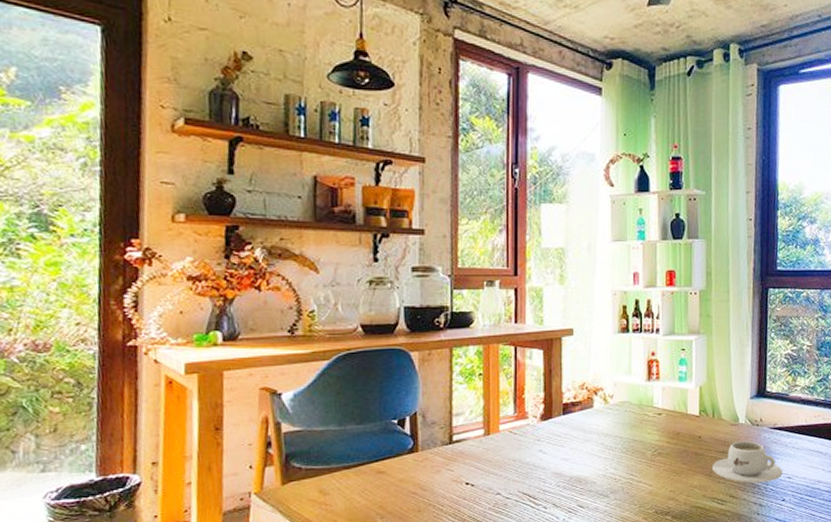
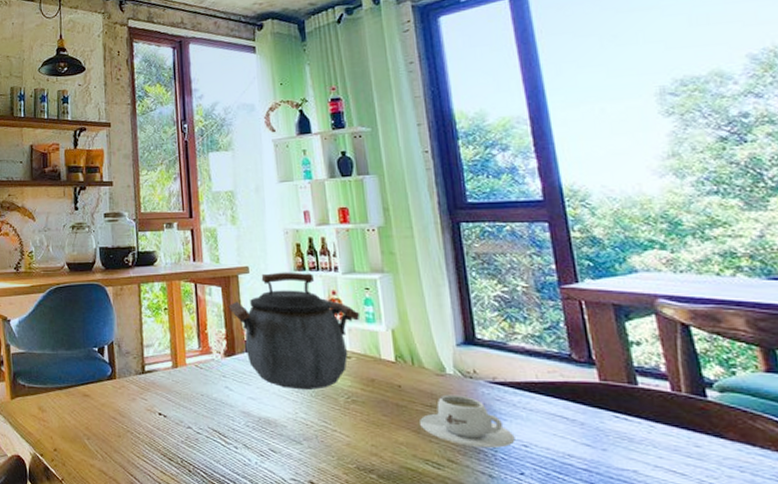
kettle: none [549,334,675,448] -> present [228,272,360,391]

